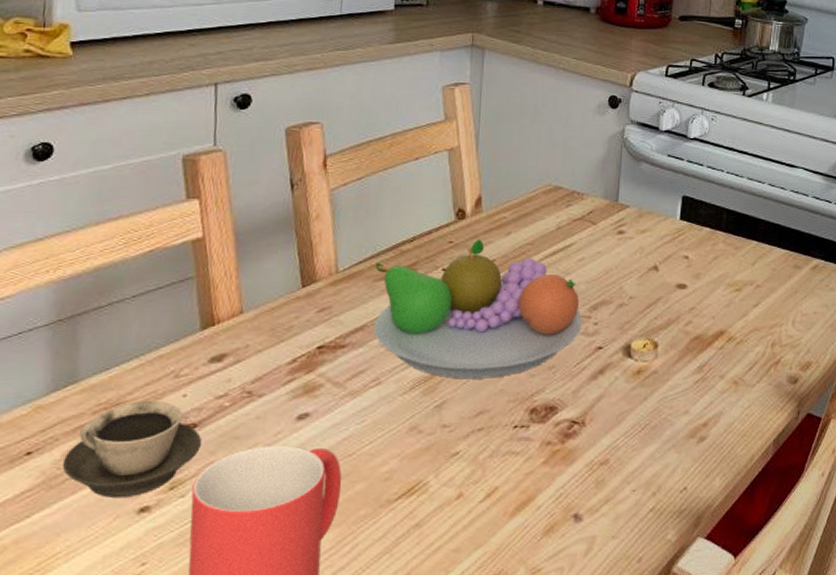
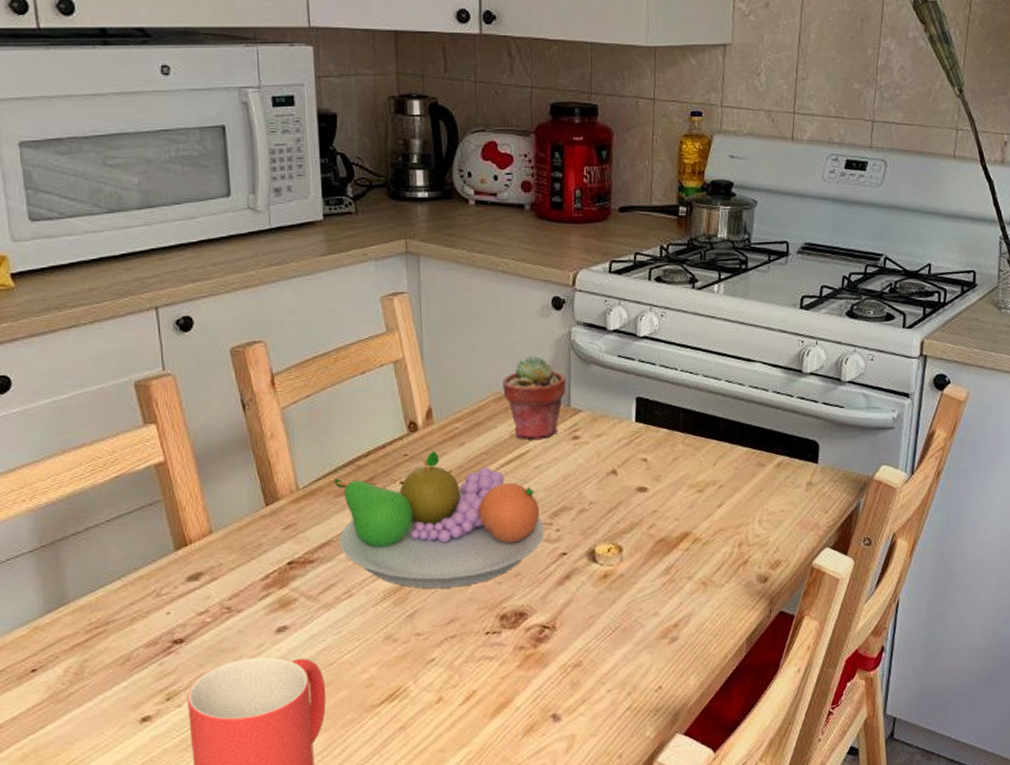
cup: present [62,401,202,498] -> none [65,619,191,709]
potted succulent: none [553,151,616,232] -> present [502,356,566,440]

